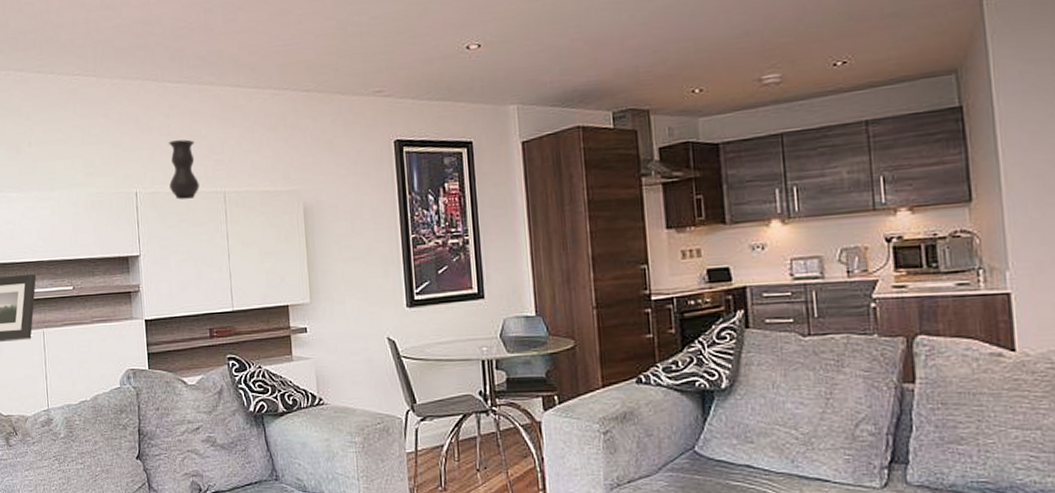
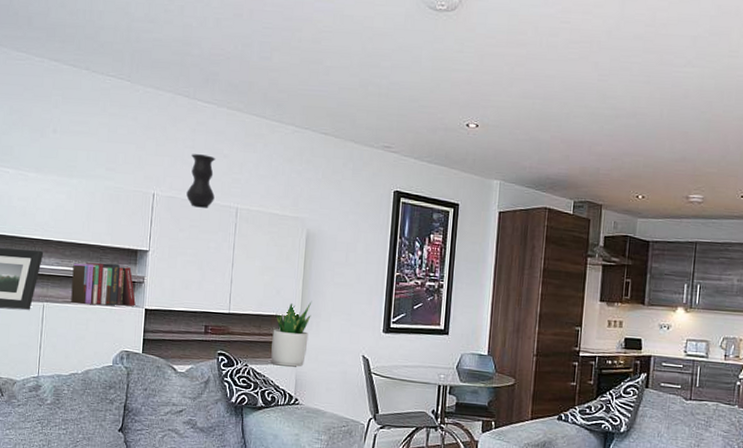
books: none [66,275,134,325] -> present [71,262,136,306]
planter: none [283,282,324,363] -> present [271,300,312,367]

